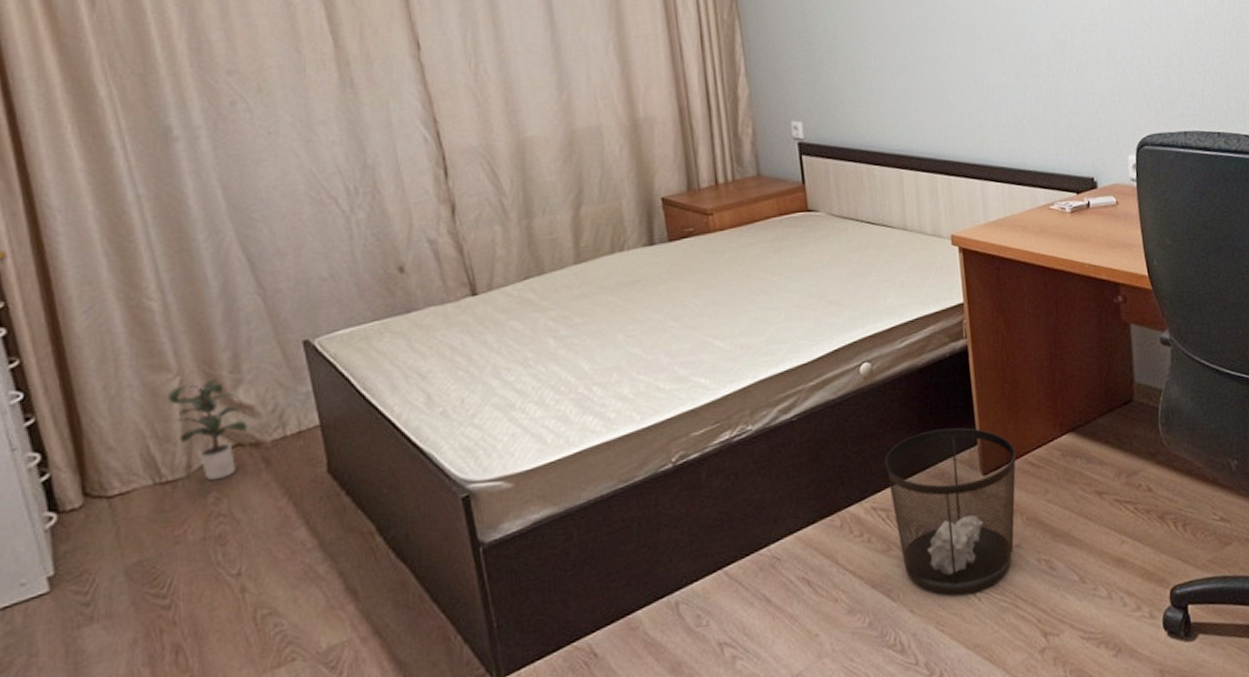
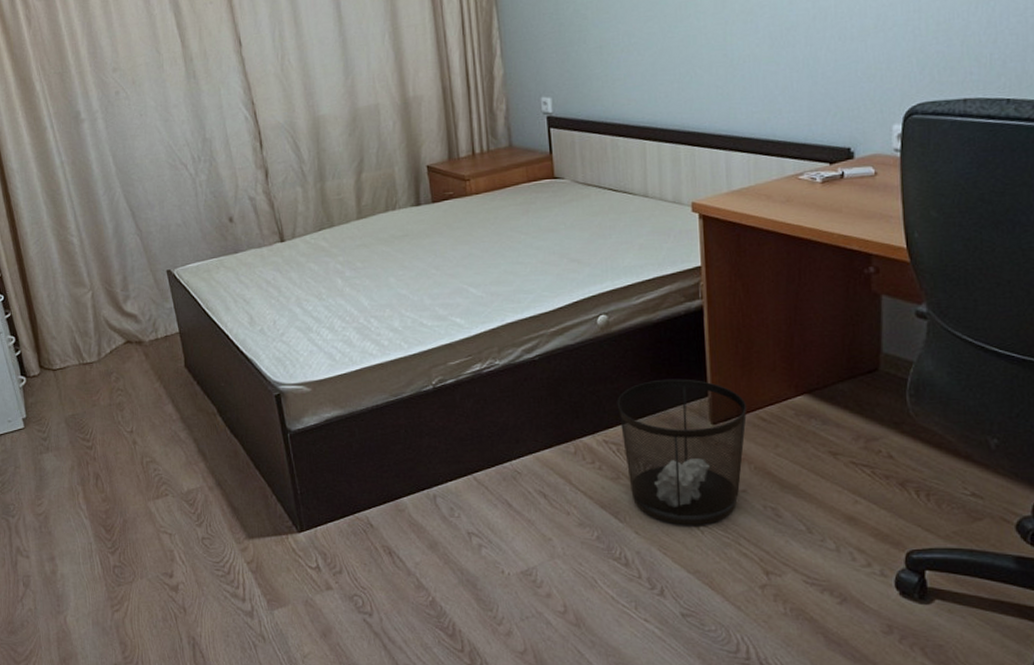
potted plant: present [167,379,250,481] -> none [85,294,135,366]

